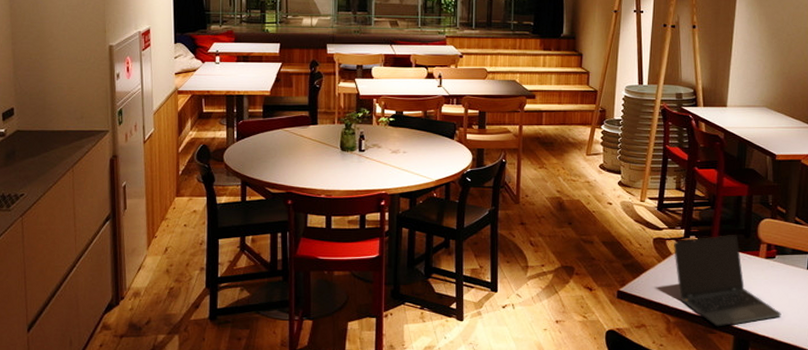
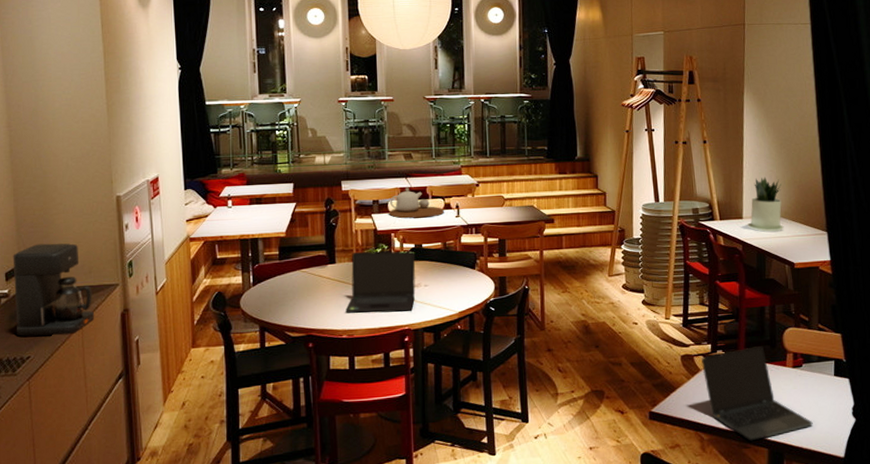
coffee maker: none [9,87,85,176] -> present [13,243,95,337]
laptop: none [325,115,396,176] -> present [345,251,416,313]
tea set: none [372,54,426,86] -> present [389,187,444,219]
planter: none [731,66,770,121] -> present [748,176,784,232]

